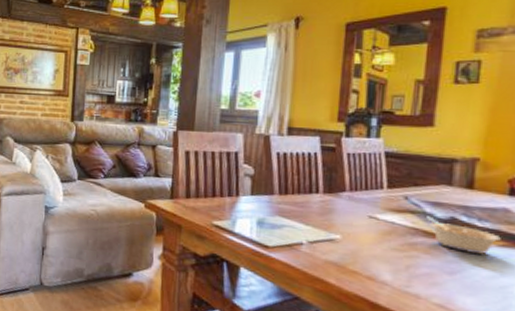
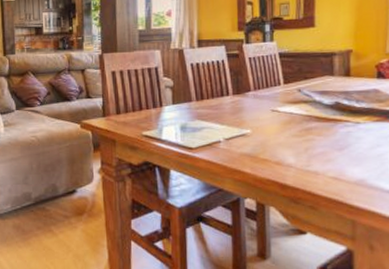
legume: present [427,216,501,256] -> none [317,104,375,131]

